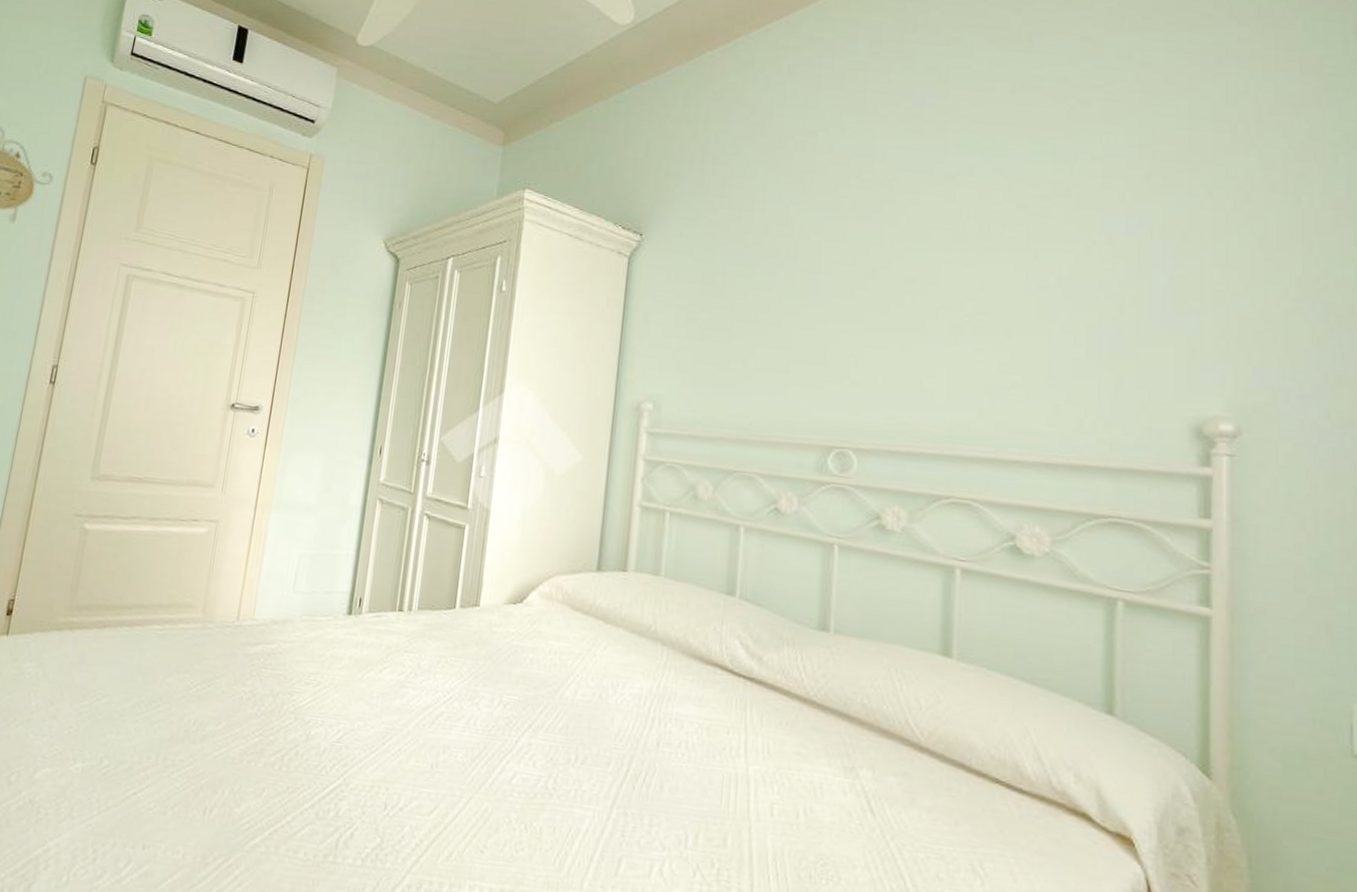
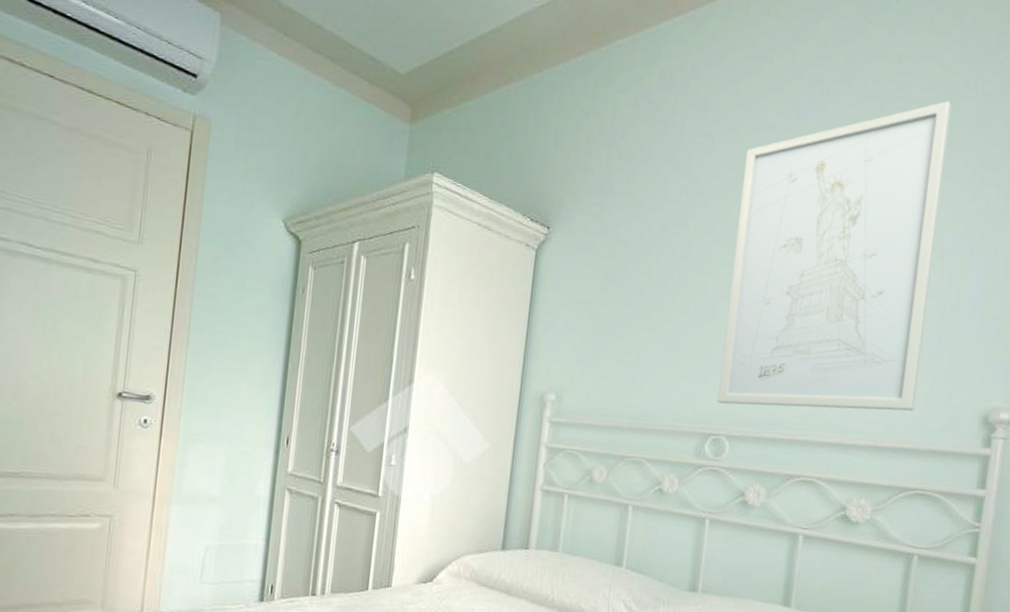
wall art: none [840,74,1102,421] -> present [718,100,952,411]

